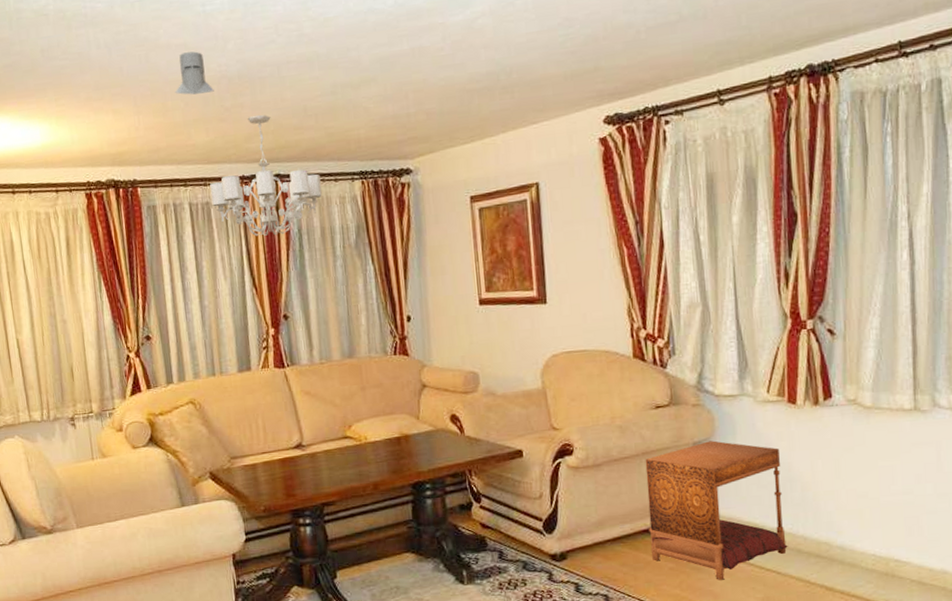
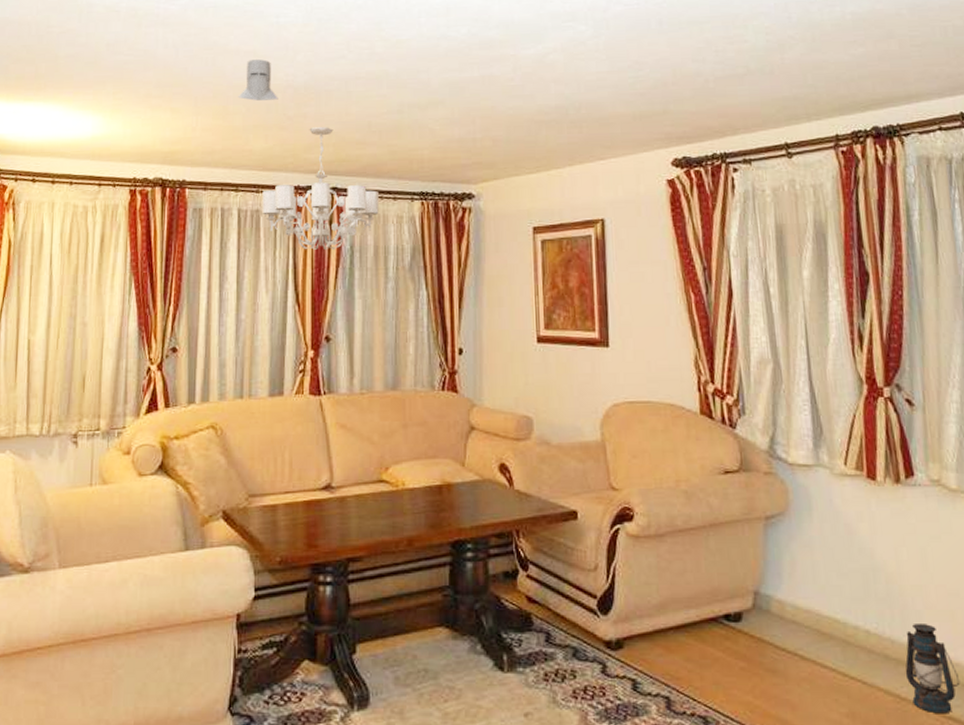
canopy bed: present [645,440,788,580] -> none [712,516,874,687]
lantern: none [815,522,864,593] -> present [905,624,961,714]

